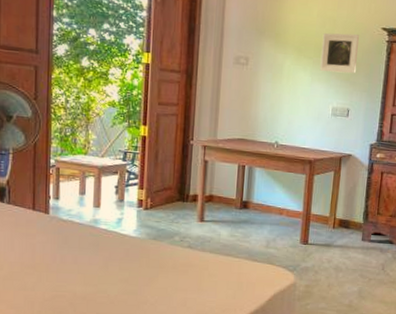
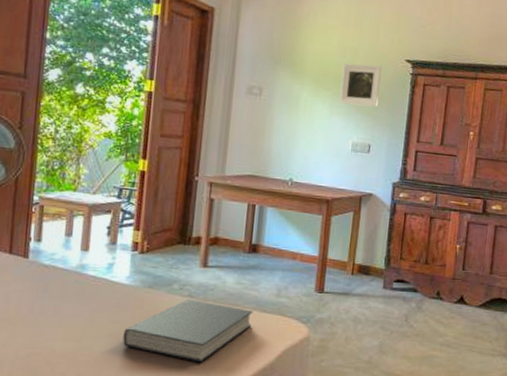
book: none [133,249,245,305] -> present [123,298,253,363]

